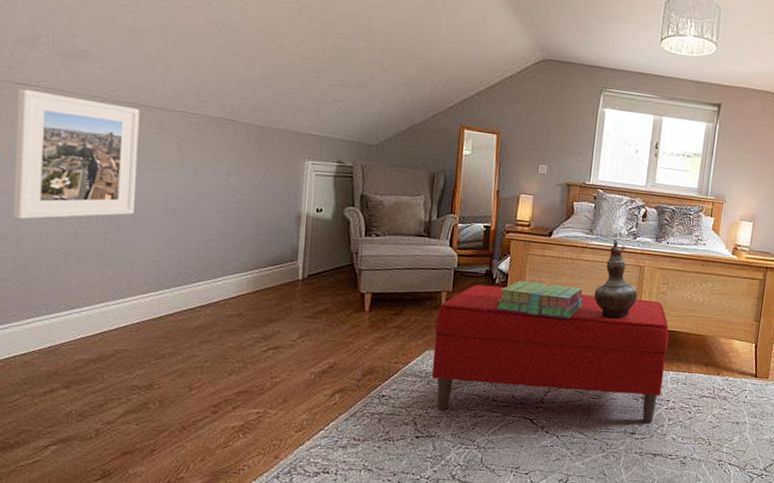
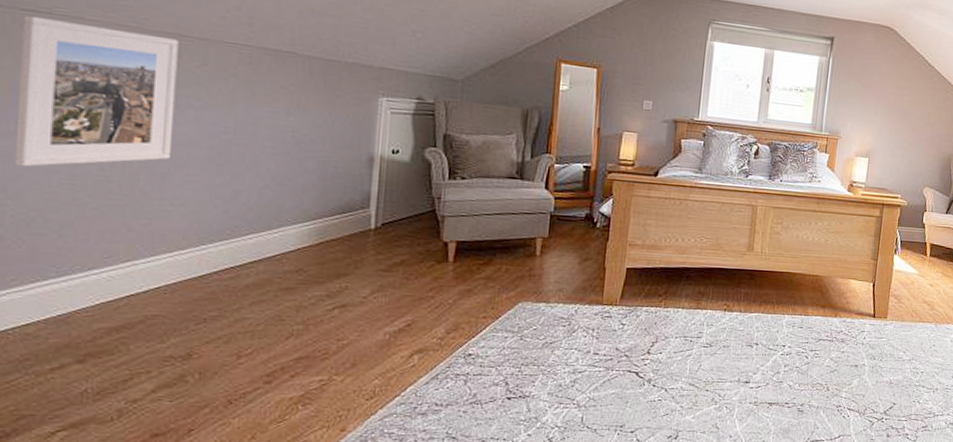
bench: present [431,284,669,425] -> none [525,229,784,372]
stack of books: present [496,280,583,319] -> none [597,224,692,264]
decorative vase: present [593,240,637,319] -> none [703,178,750,262]

